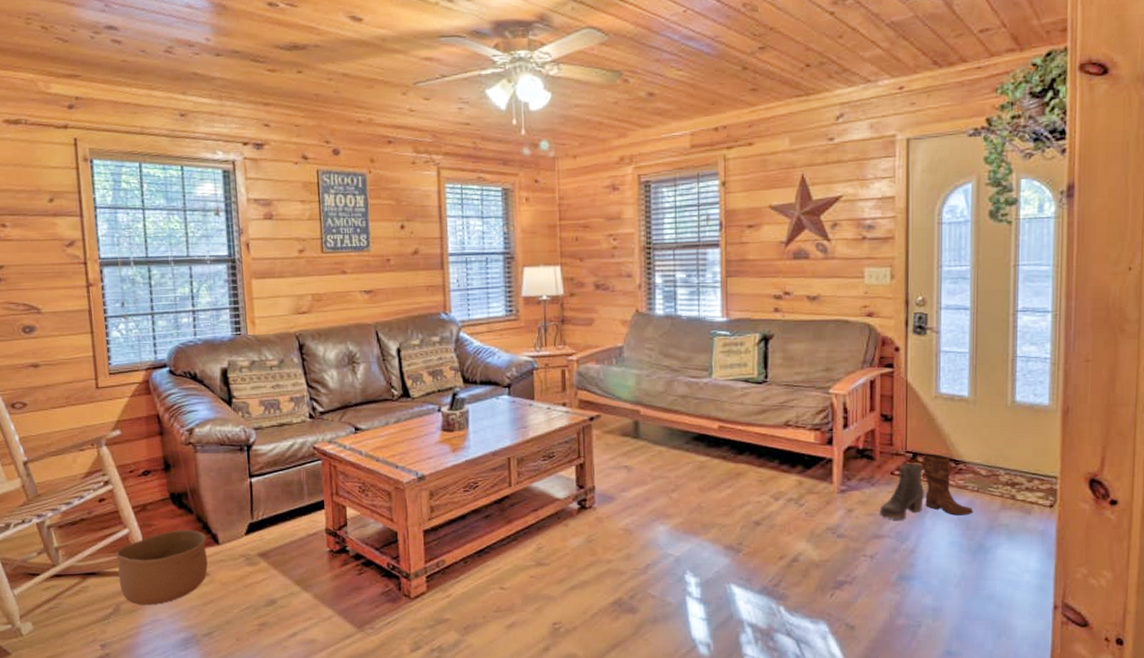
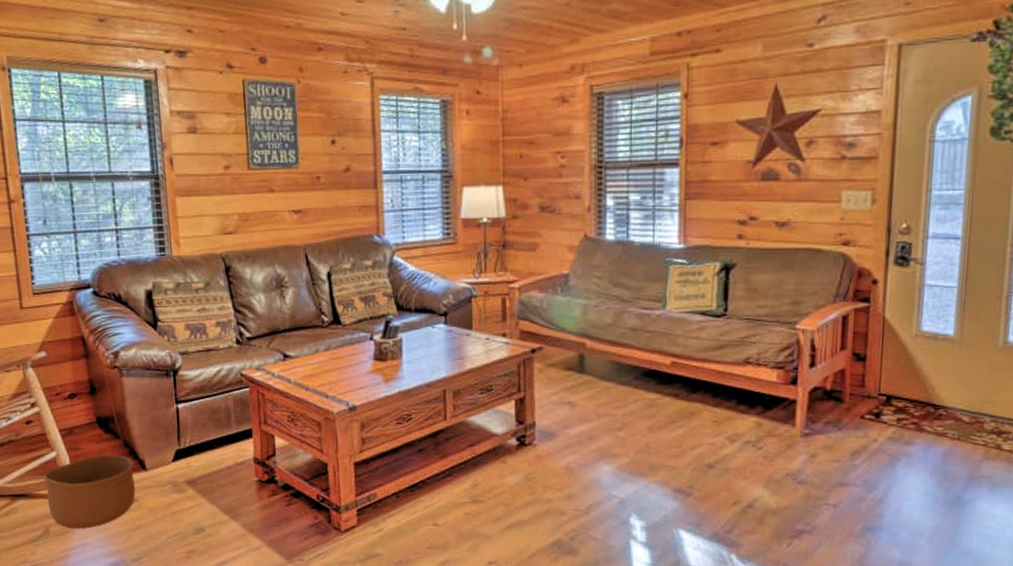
boot: present [879,463,924,520] -> none [846,406,898,468]
boot: present [922,453,974,516] -> none [896,397,953,465]

